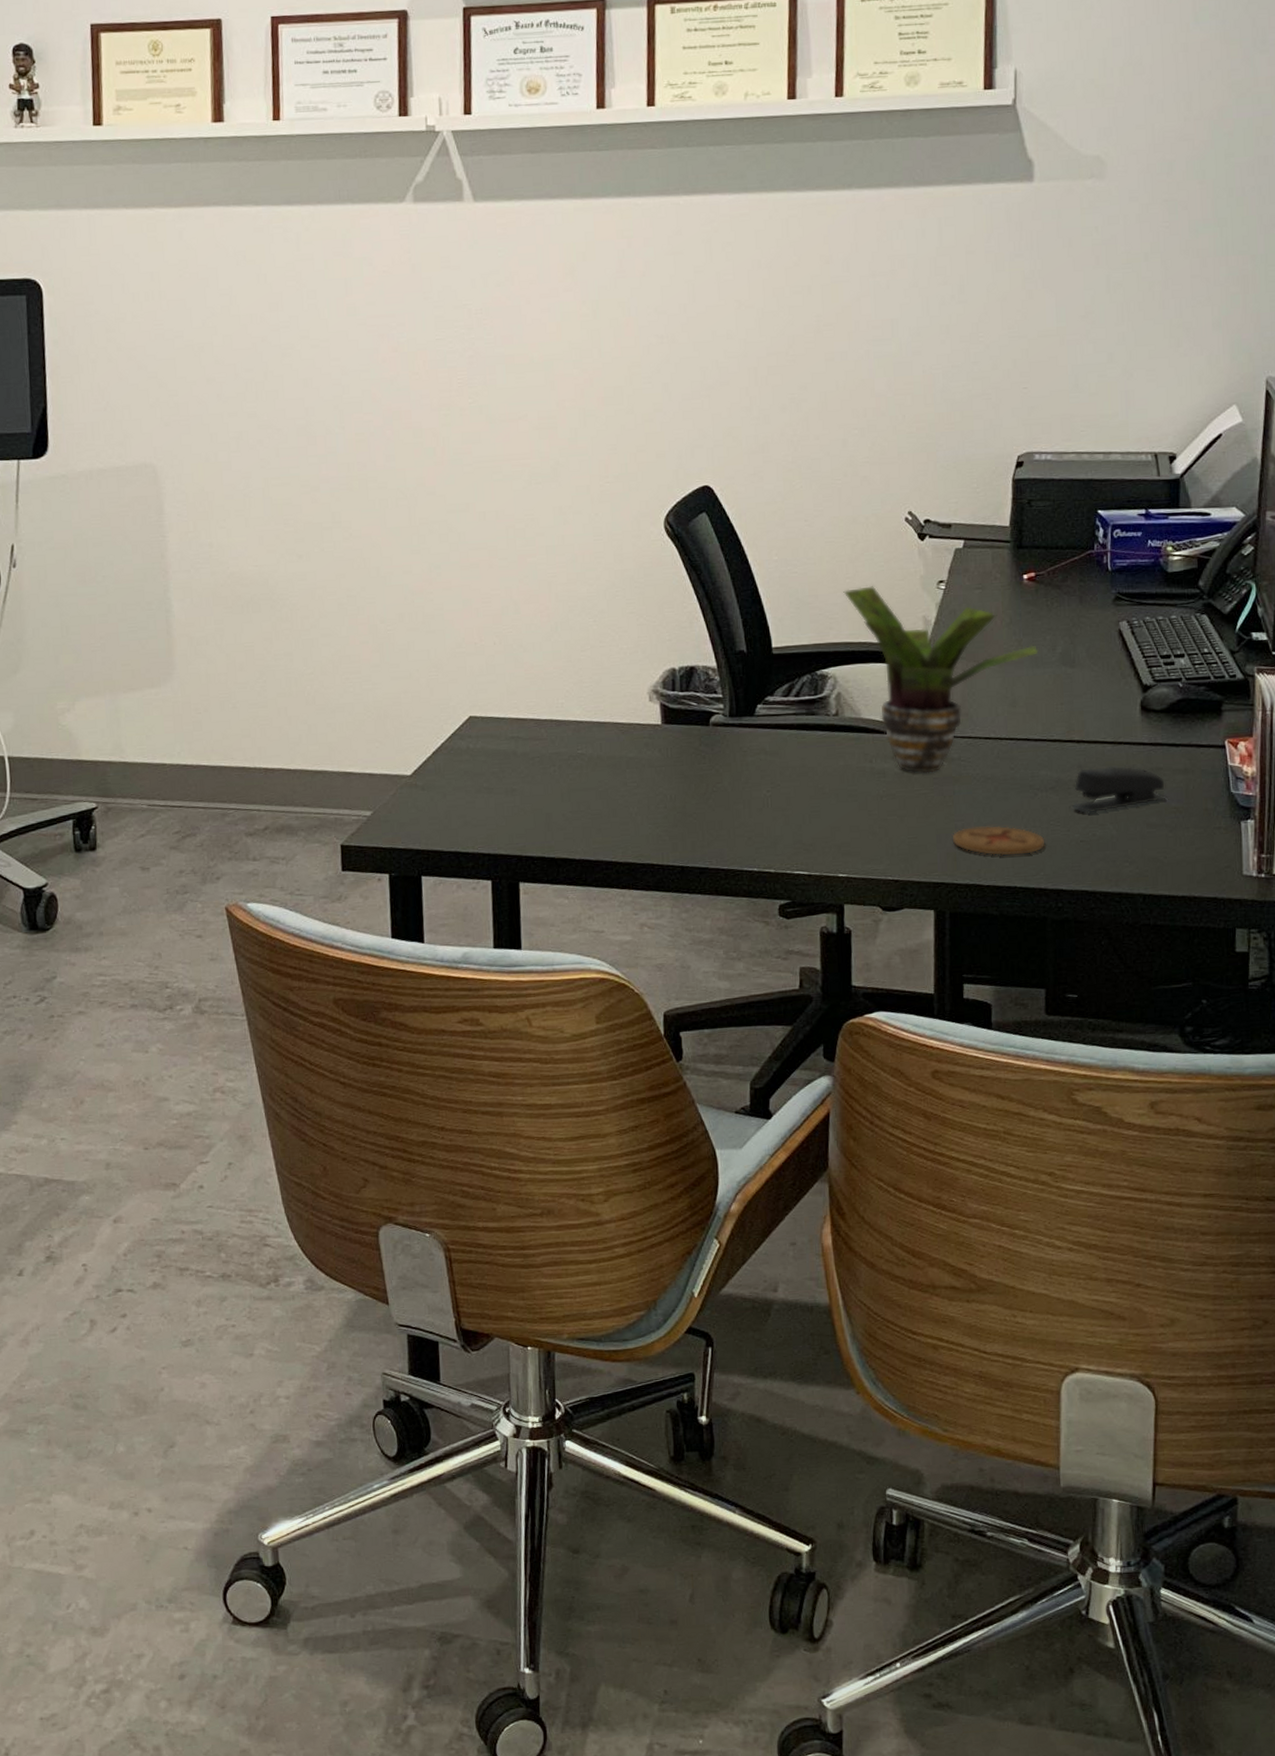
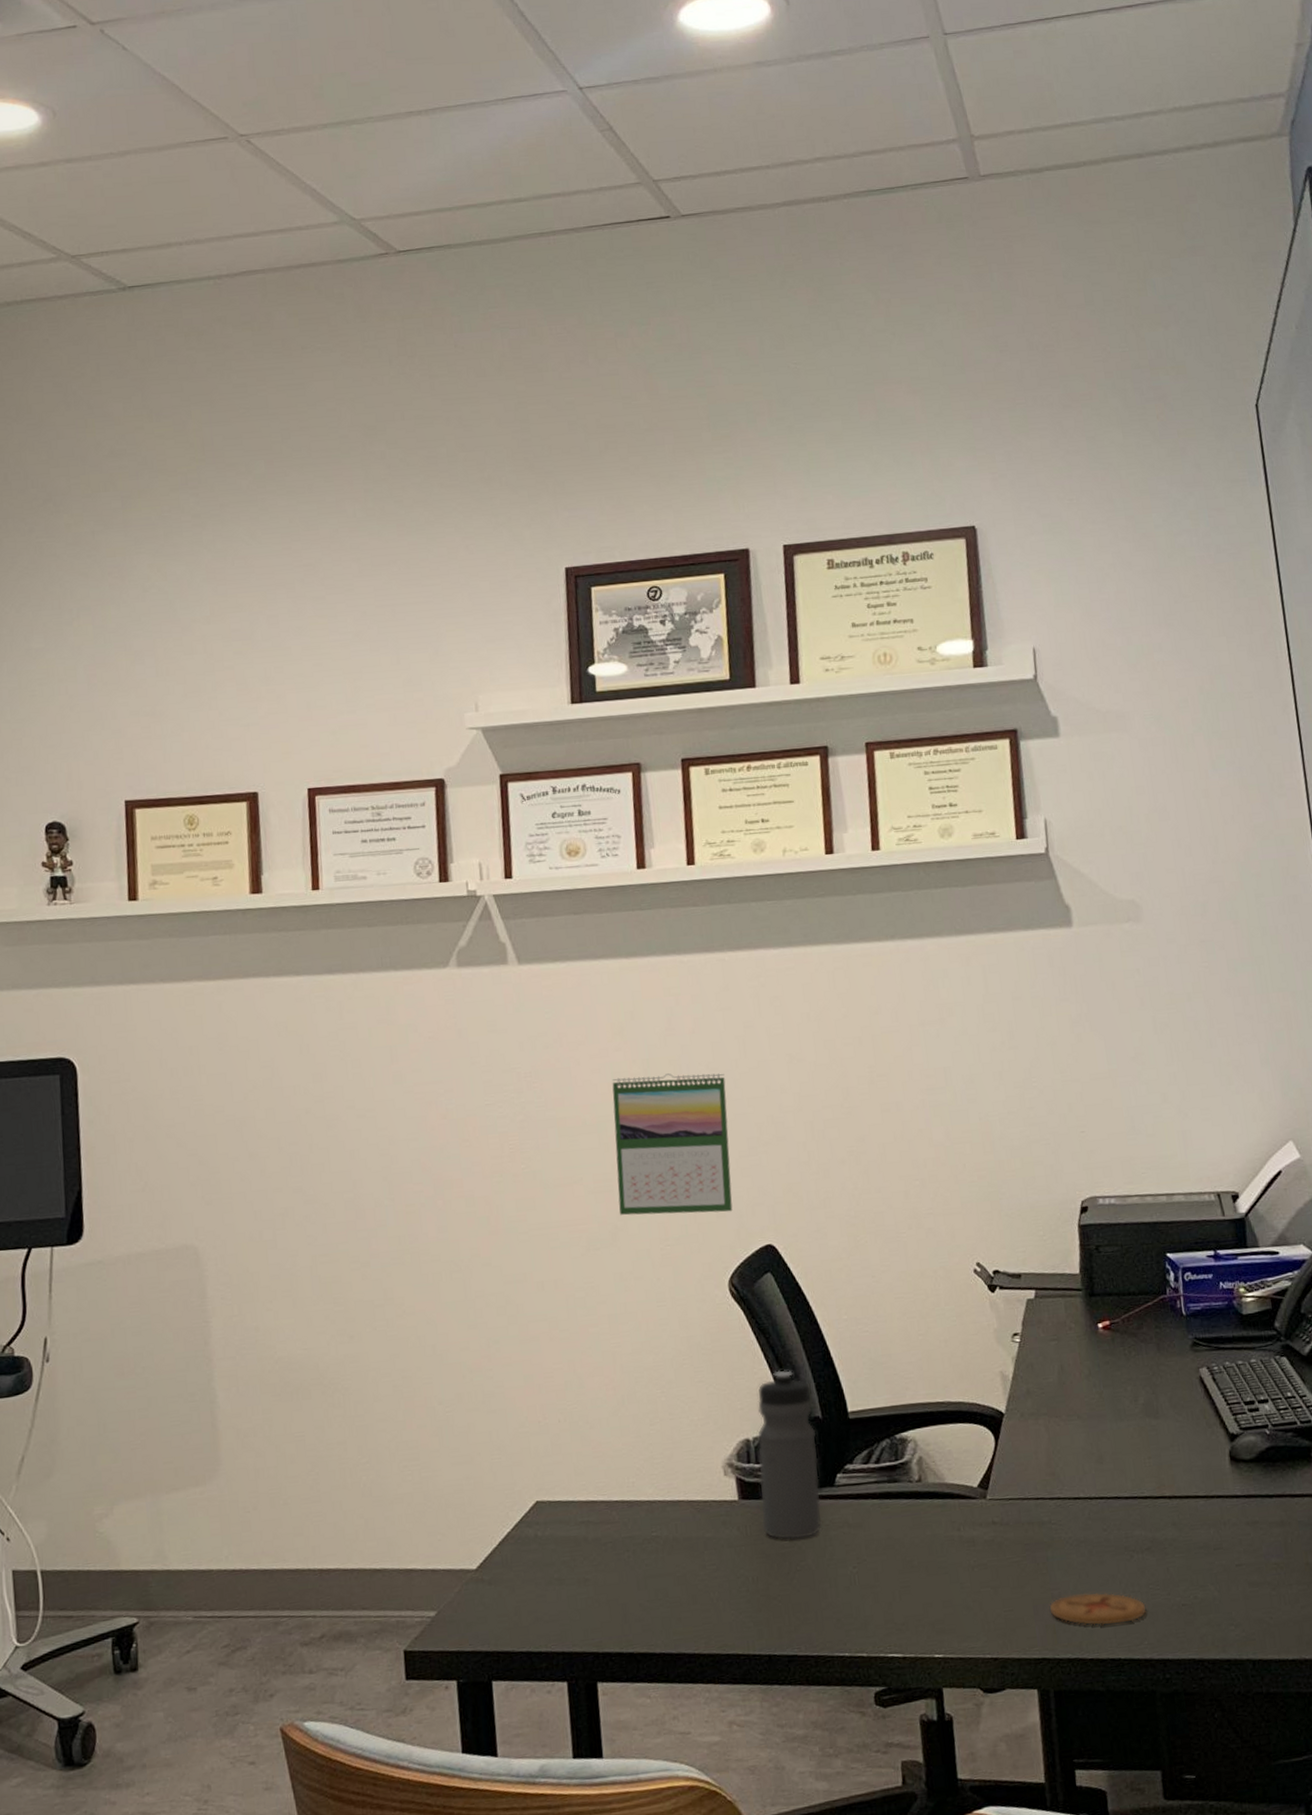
calendar: none [561,315,673,453] -> present [612,1073,733,1216]
water bottle: none [683,605,740,763] -> present [757,1370,822,1539]
potted plant: present [843,586,1039,774] -> none [917,1342,1121,1540]
stapler: present [1072,766,1167,813] -> none [1170,1522,1266,1574]

